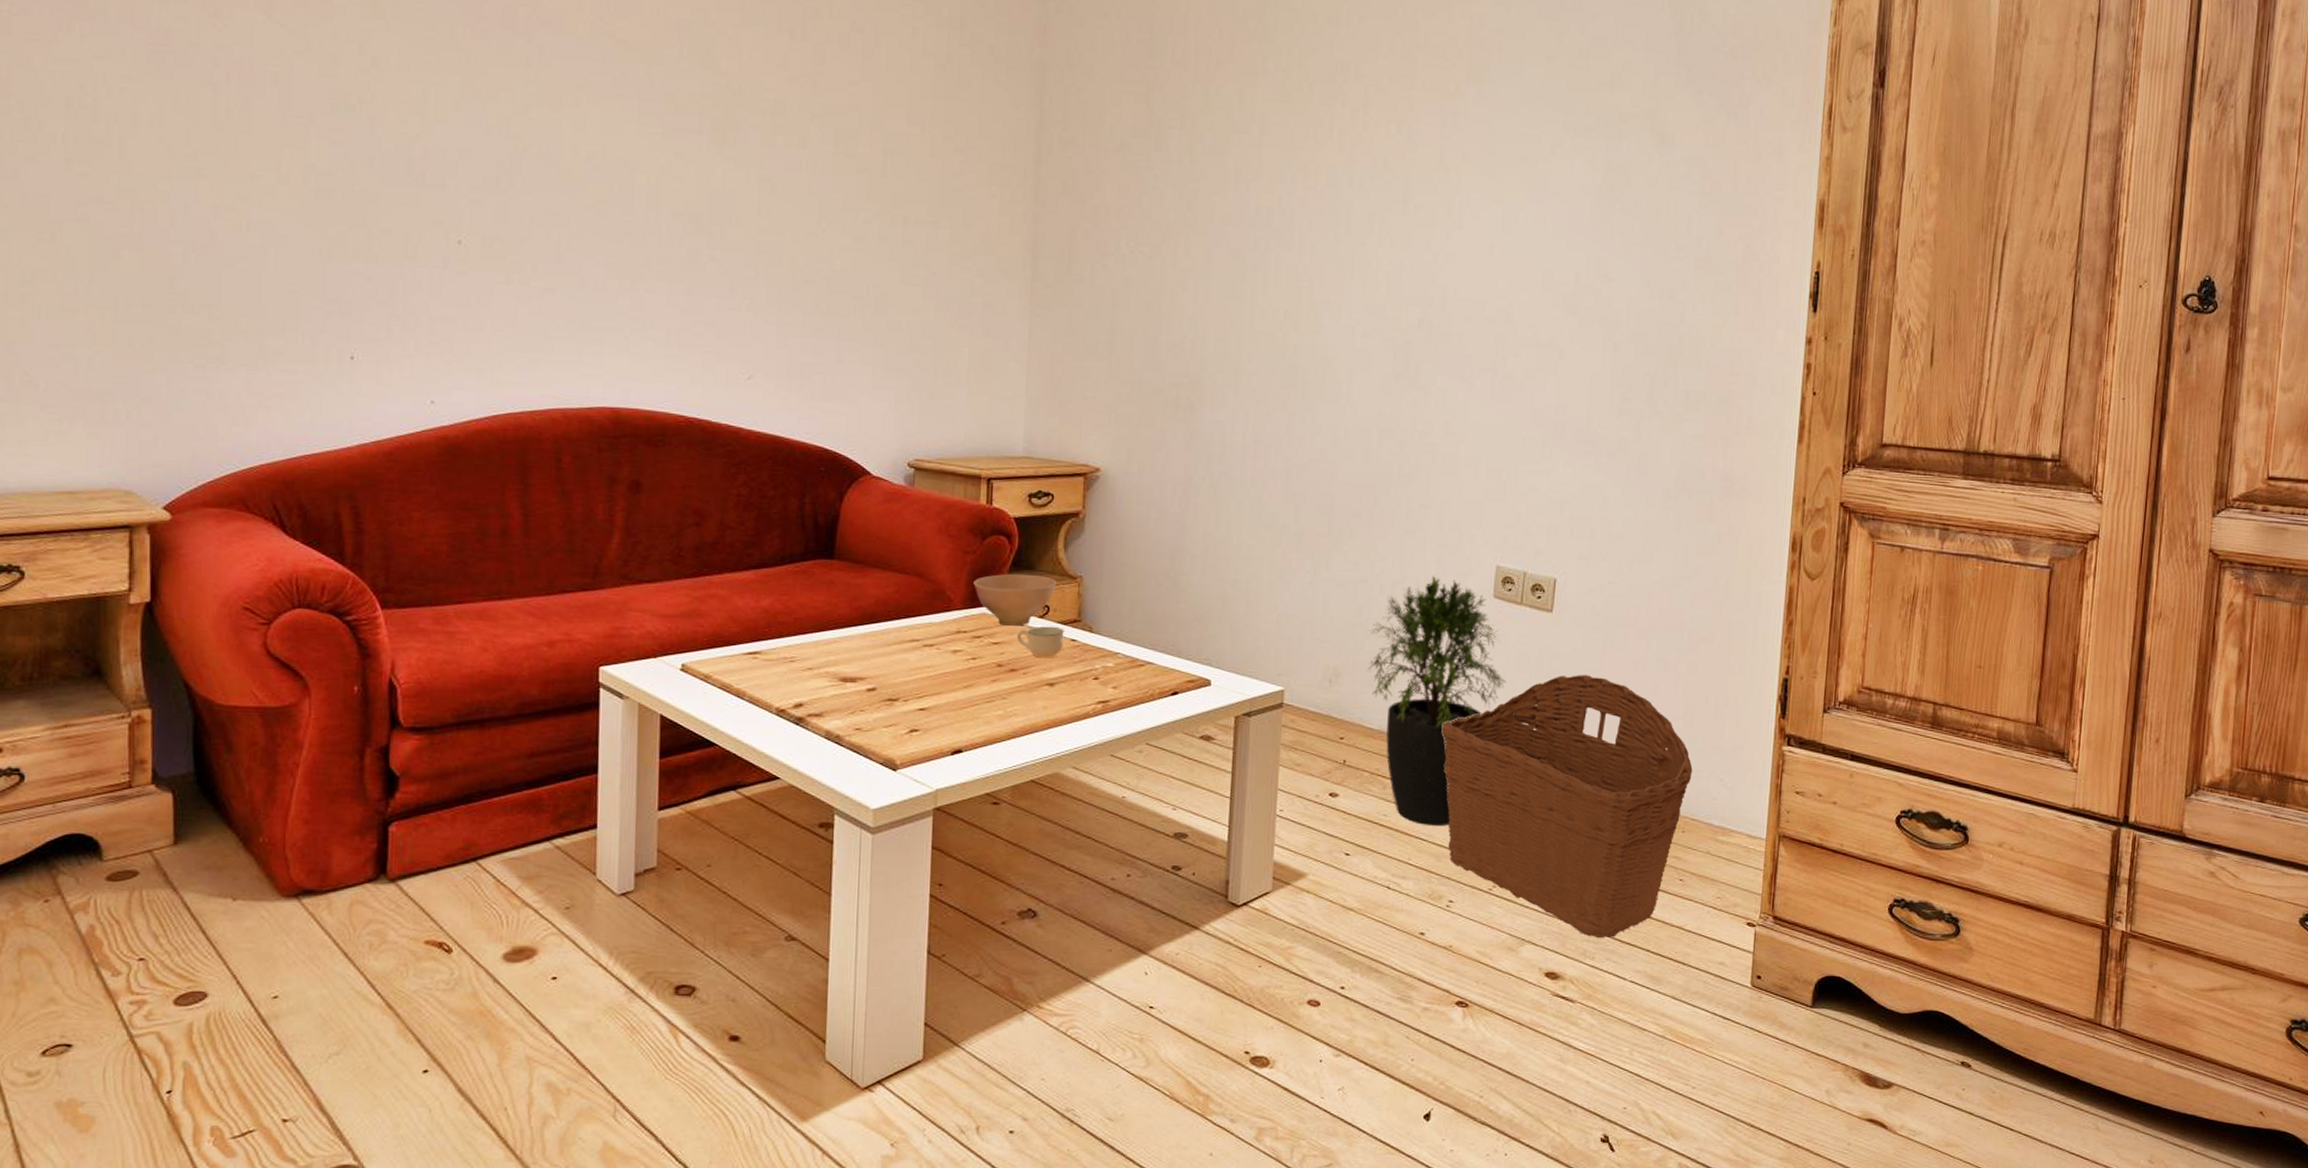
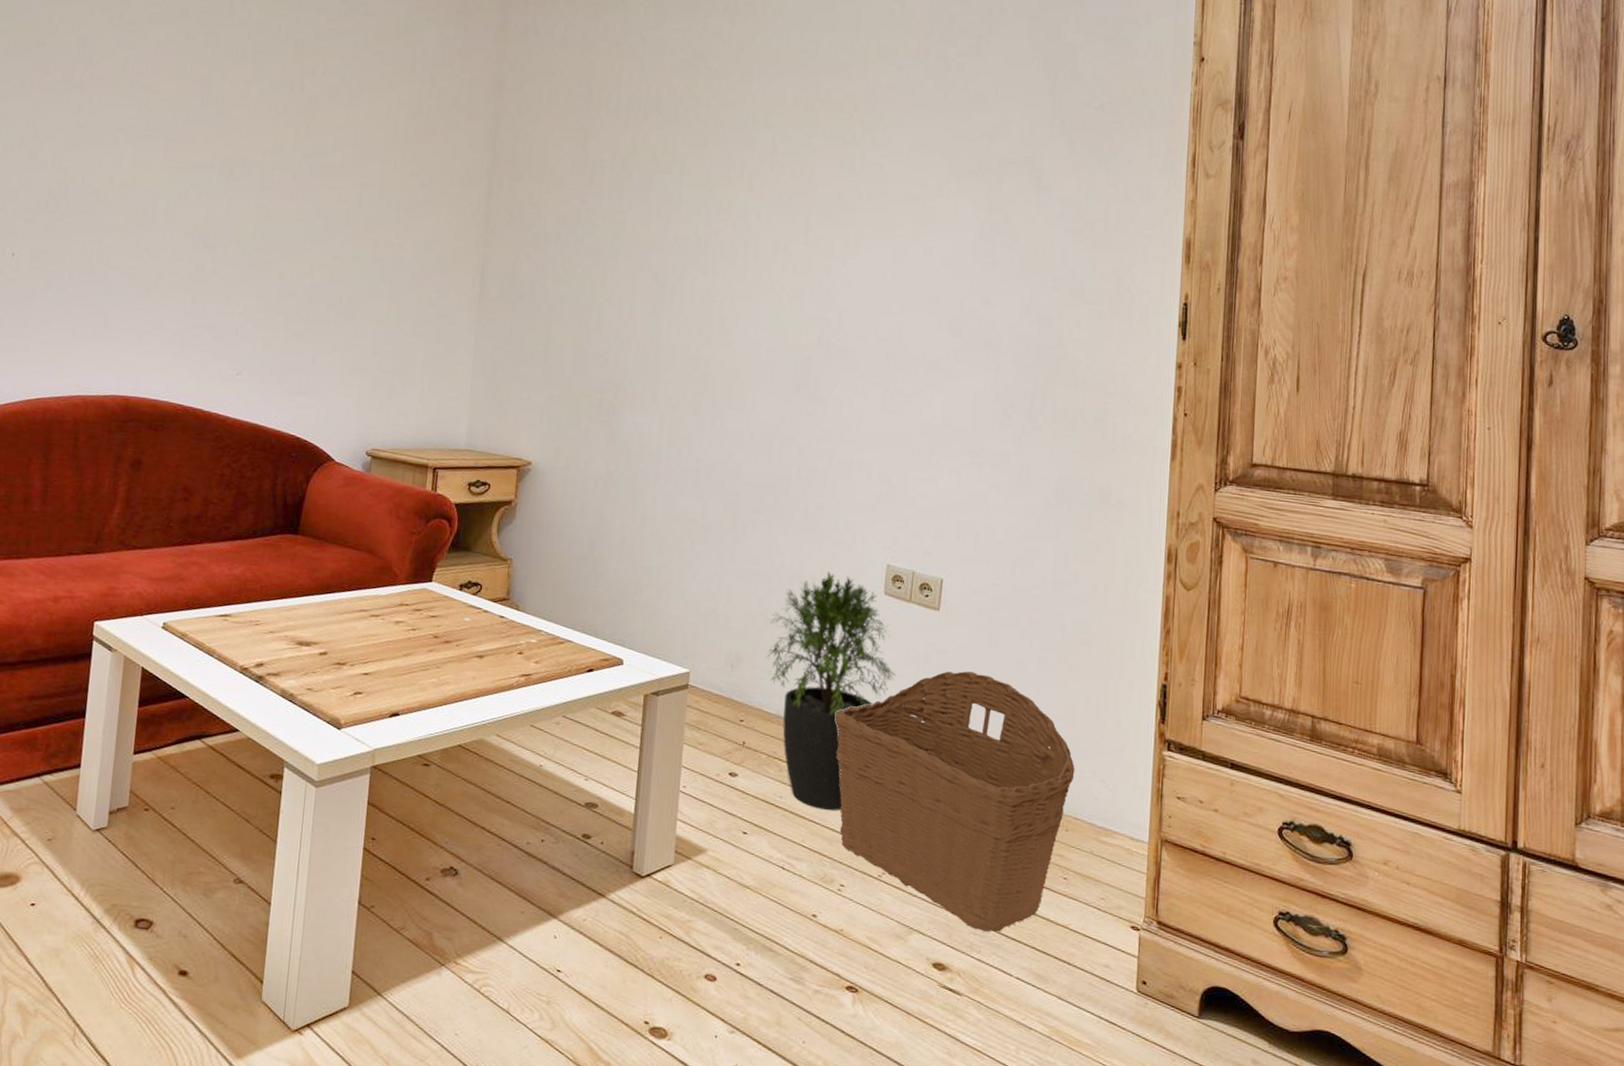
bowl: present [973,573,1057,626] -> none [416,554,489,602]
cup: present [1016,626,1064,658] -> none [451,602,494,633]

